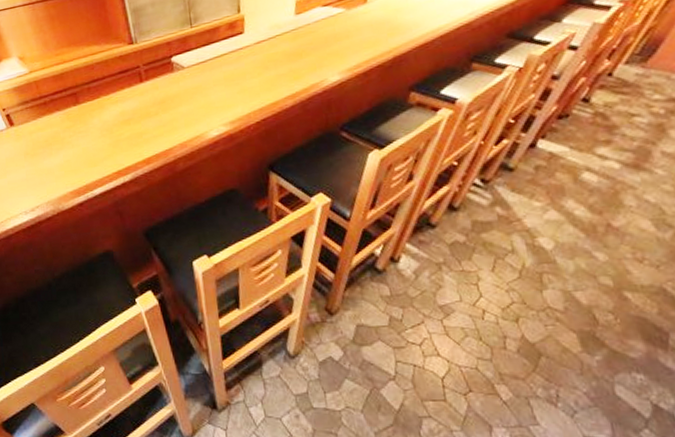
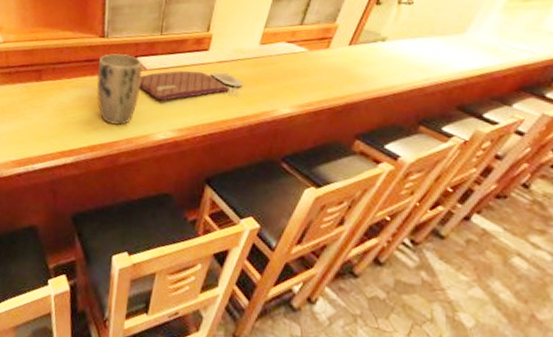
plant pot: none [133,55,183,133] -> present [96,53,143,126]
placemat: none [179,52,287,97] -> present [139,71,244,101]

